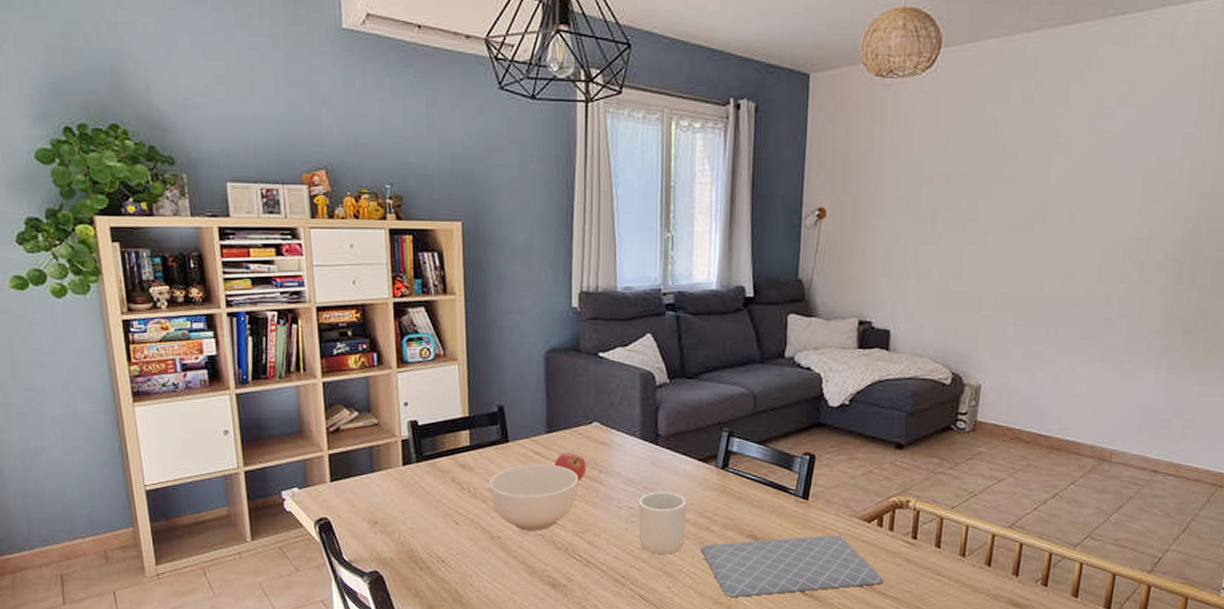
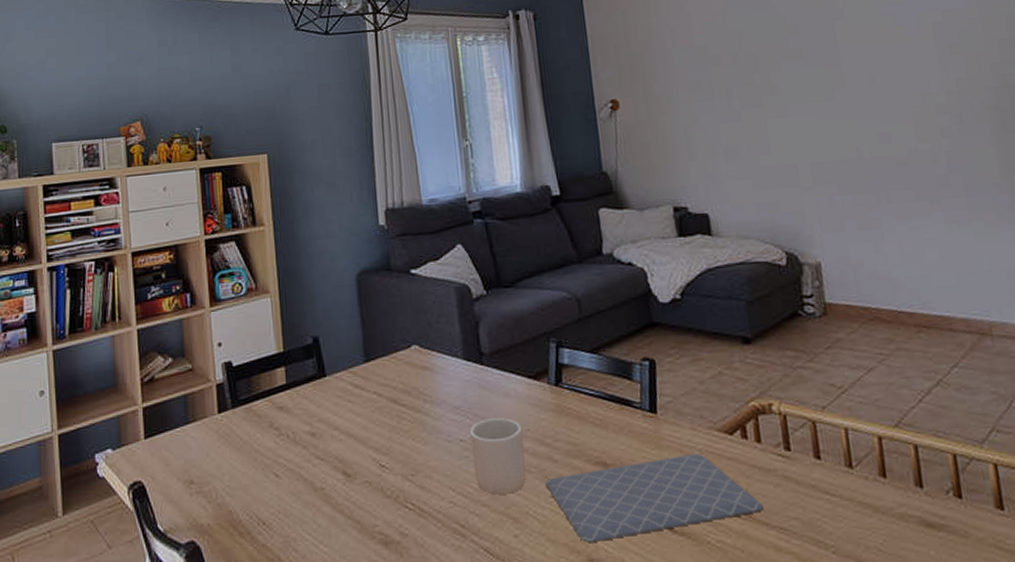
bowl: present [489,464,579,531] -> none [308,397,403,478]
fruit: present [554,453,587,482] -> none [375,382,410,415]

